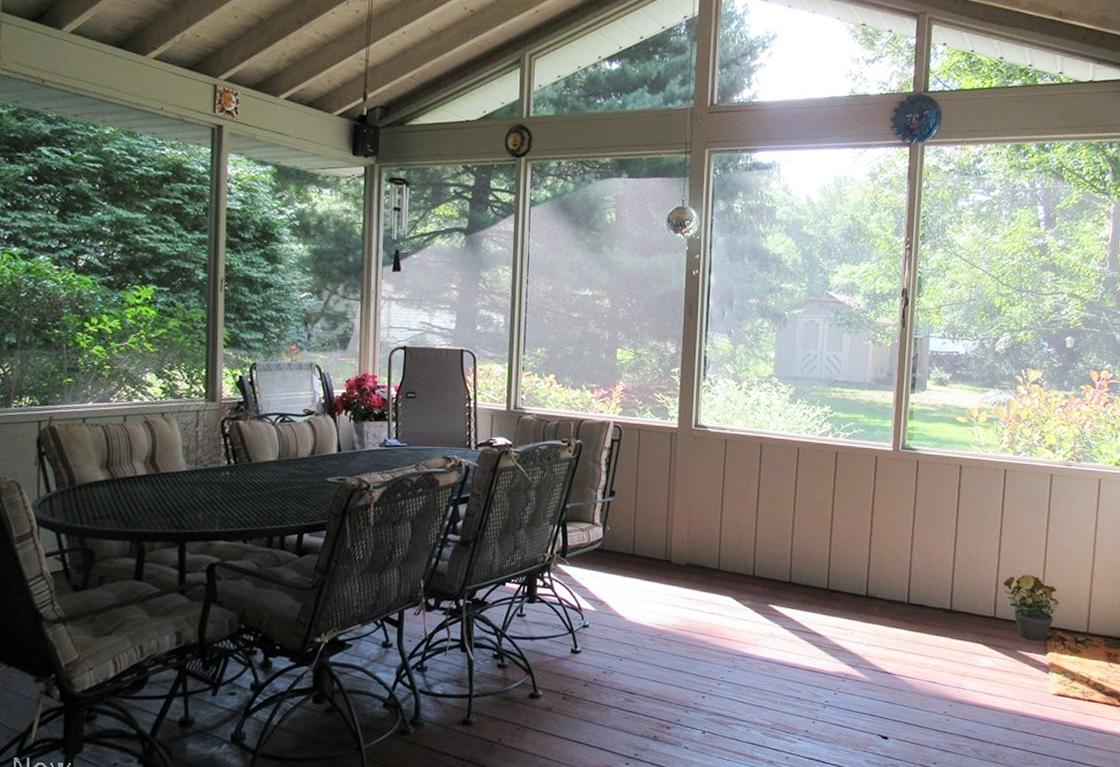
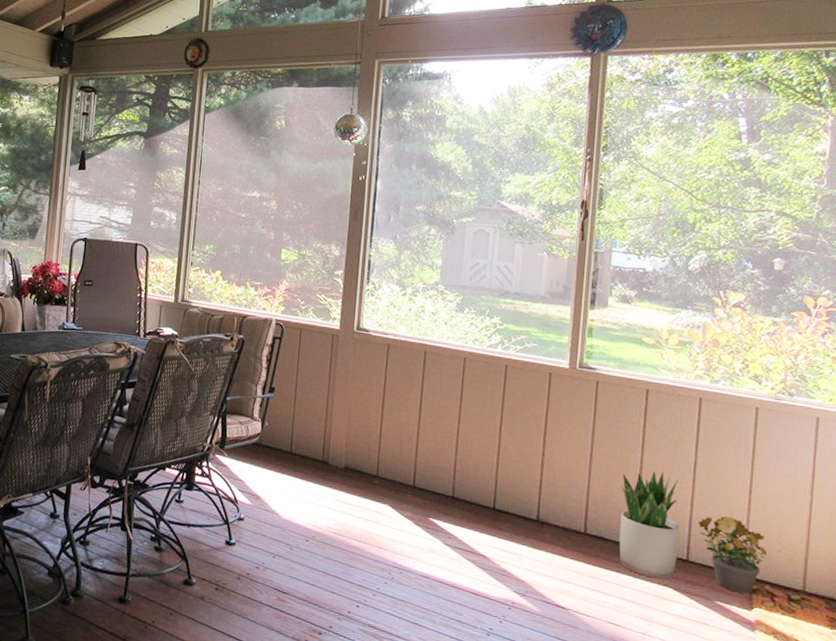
planter: none [937,539,989,637] -> present [619,471,681,580]

